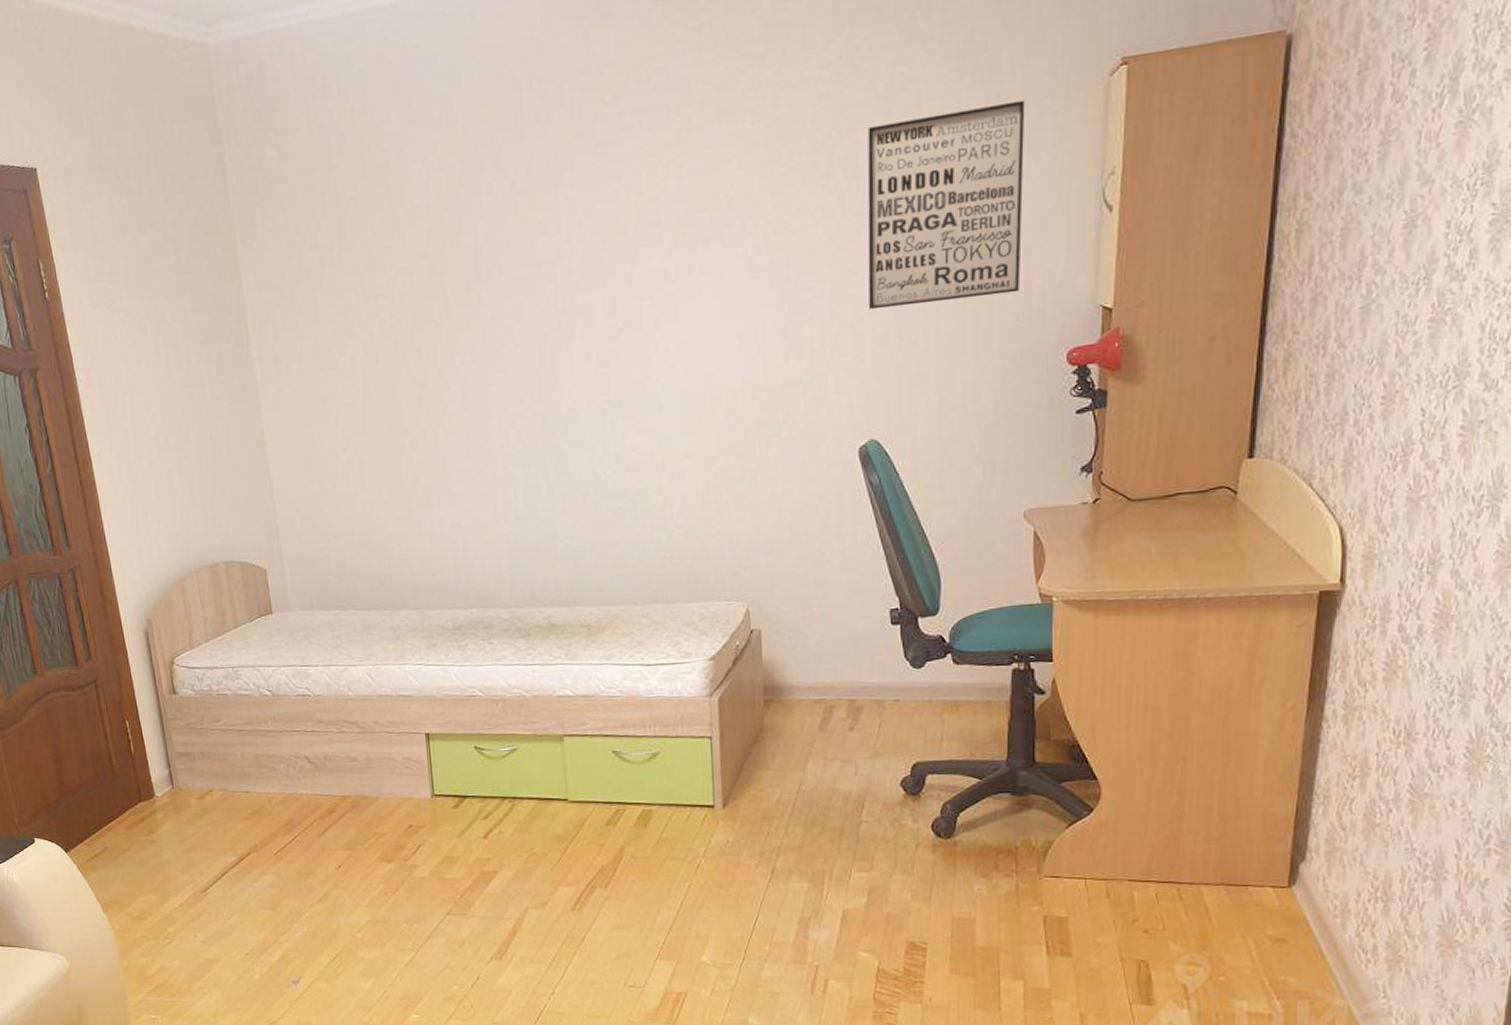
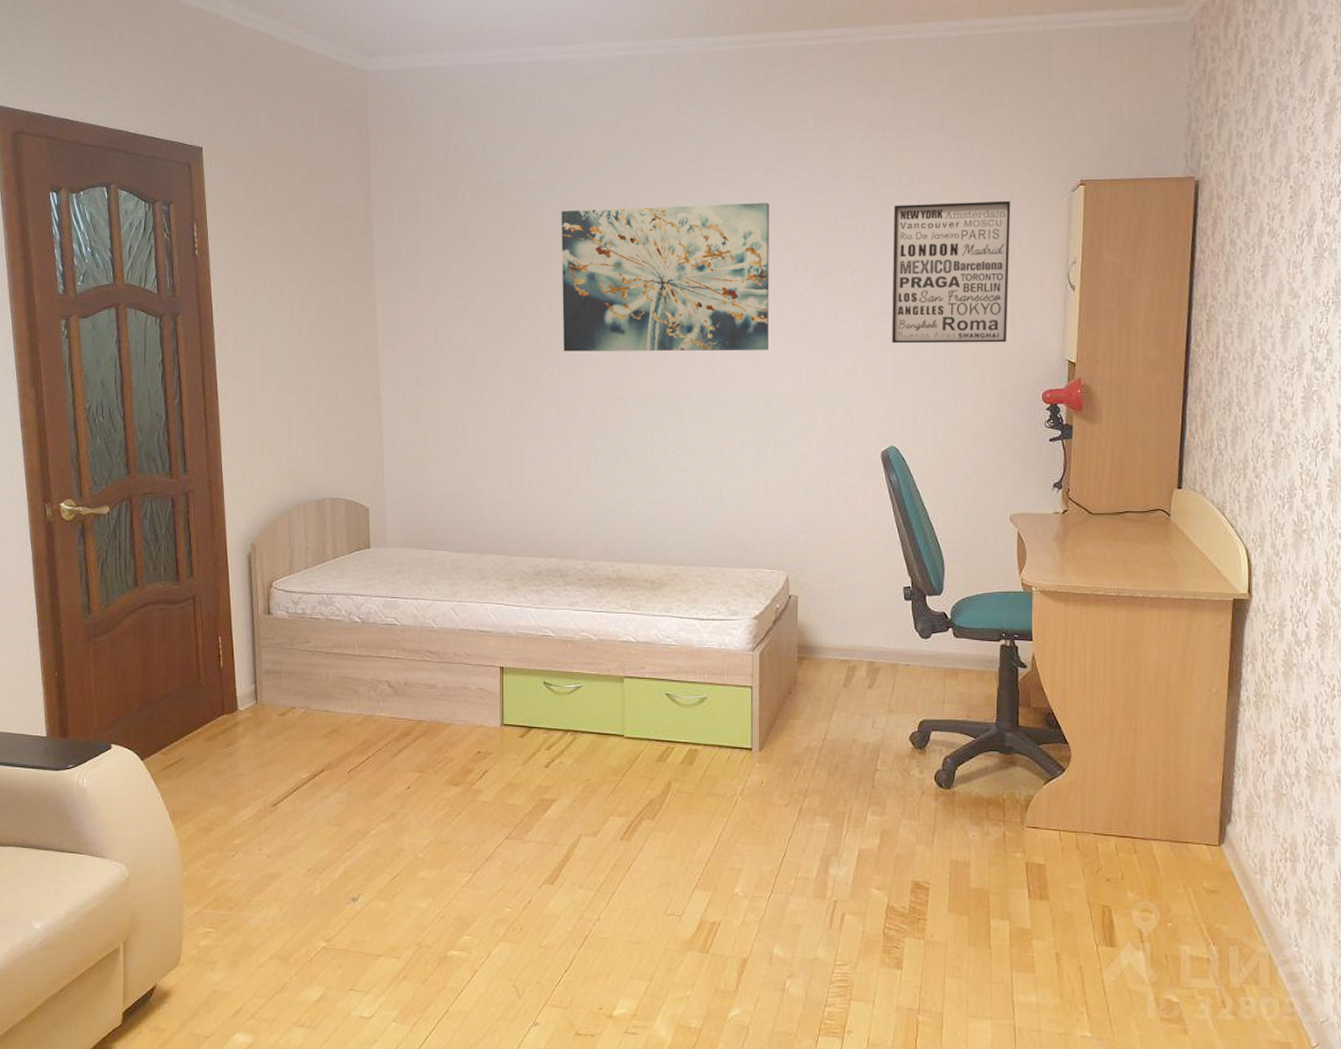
wall art: none [451,145,714,365] -> present [561,202,770,352]

